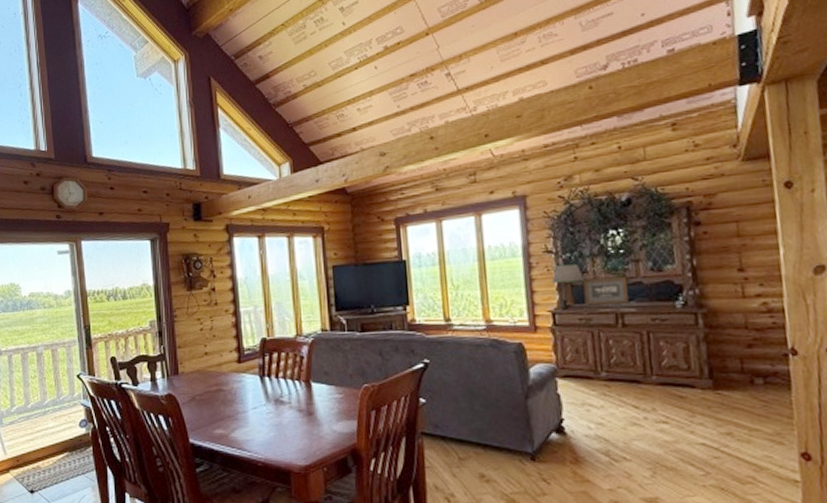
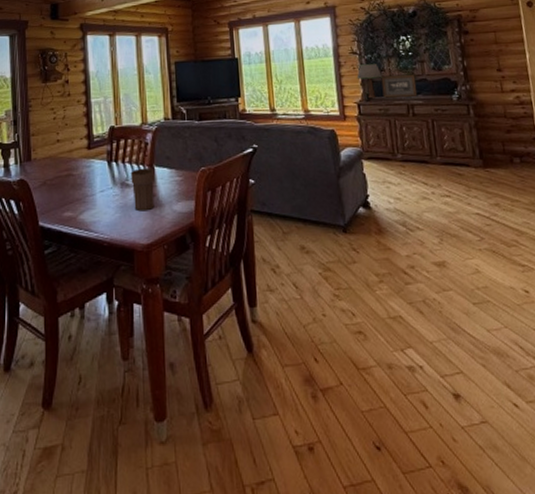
cup: none [285,383,312,431] -> present [130,167,155,212]

